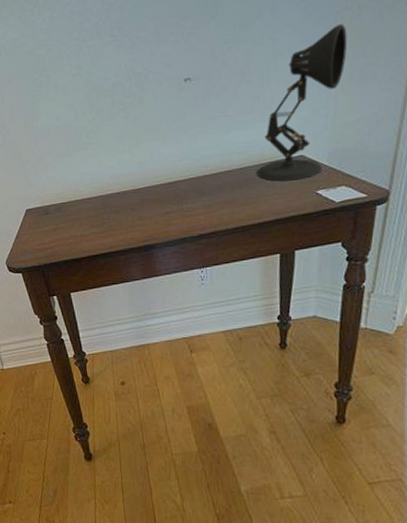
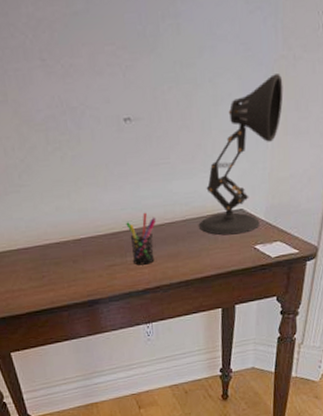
pen holder: none [183,162,213,212] -> present [126,212,157,265]

